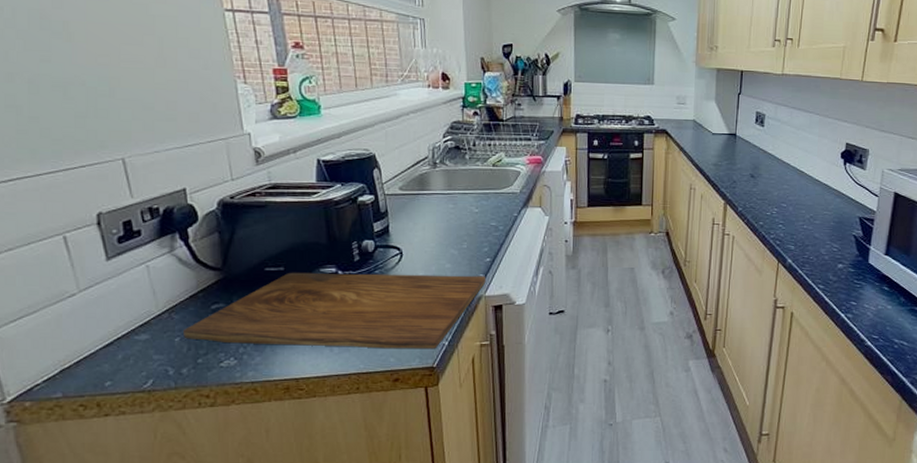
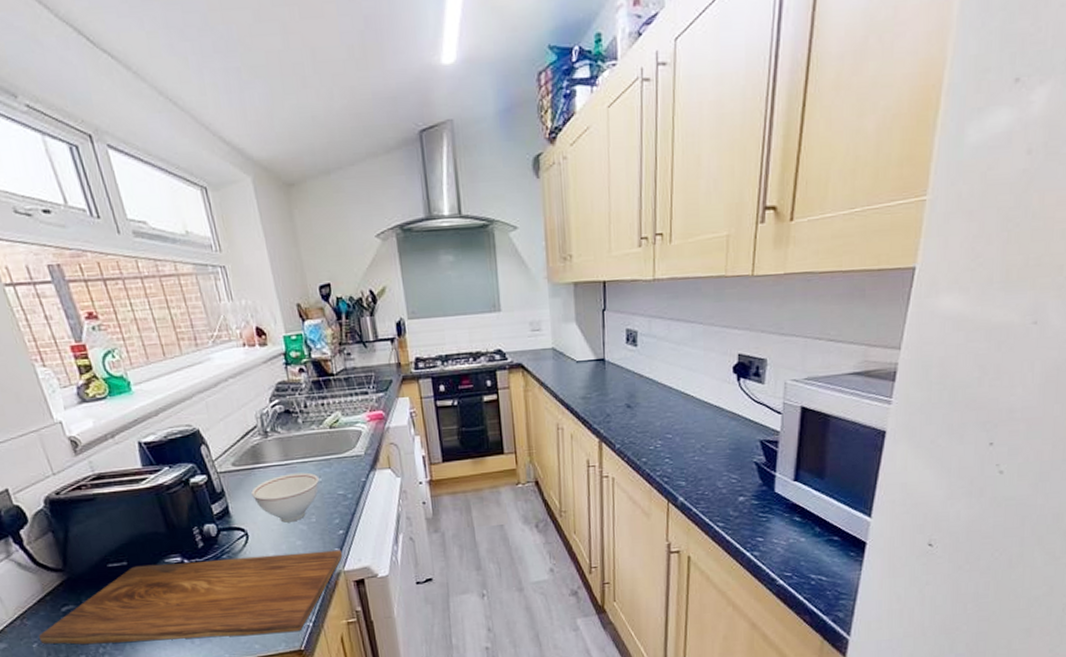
bowl: none [412,202,475,246] -> present [251,472,319,523]

